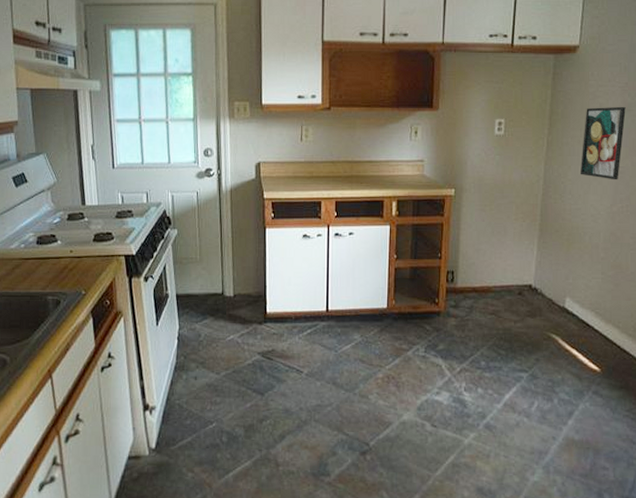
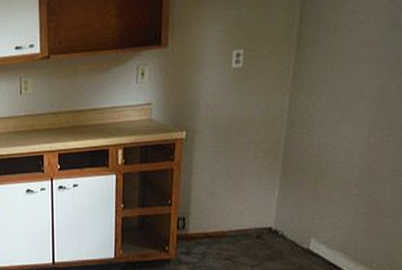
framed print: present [579,106,626,180] -> none [331,20,392,108]

